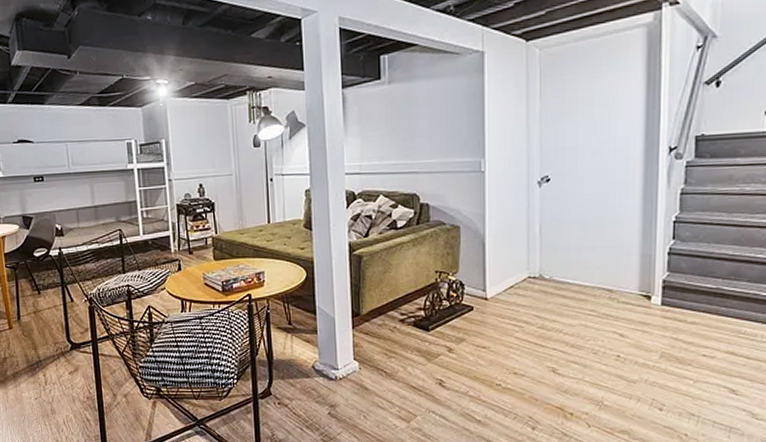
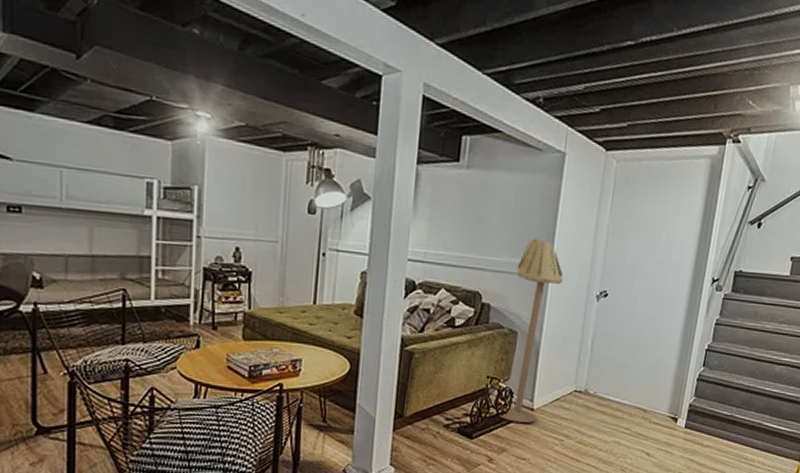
floor lamp: none [451,136,500,312] -> present [499,238,564,423]

